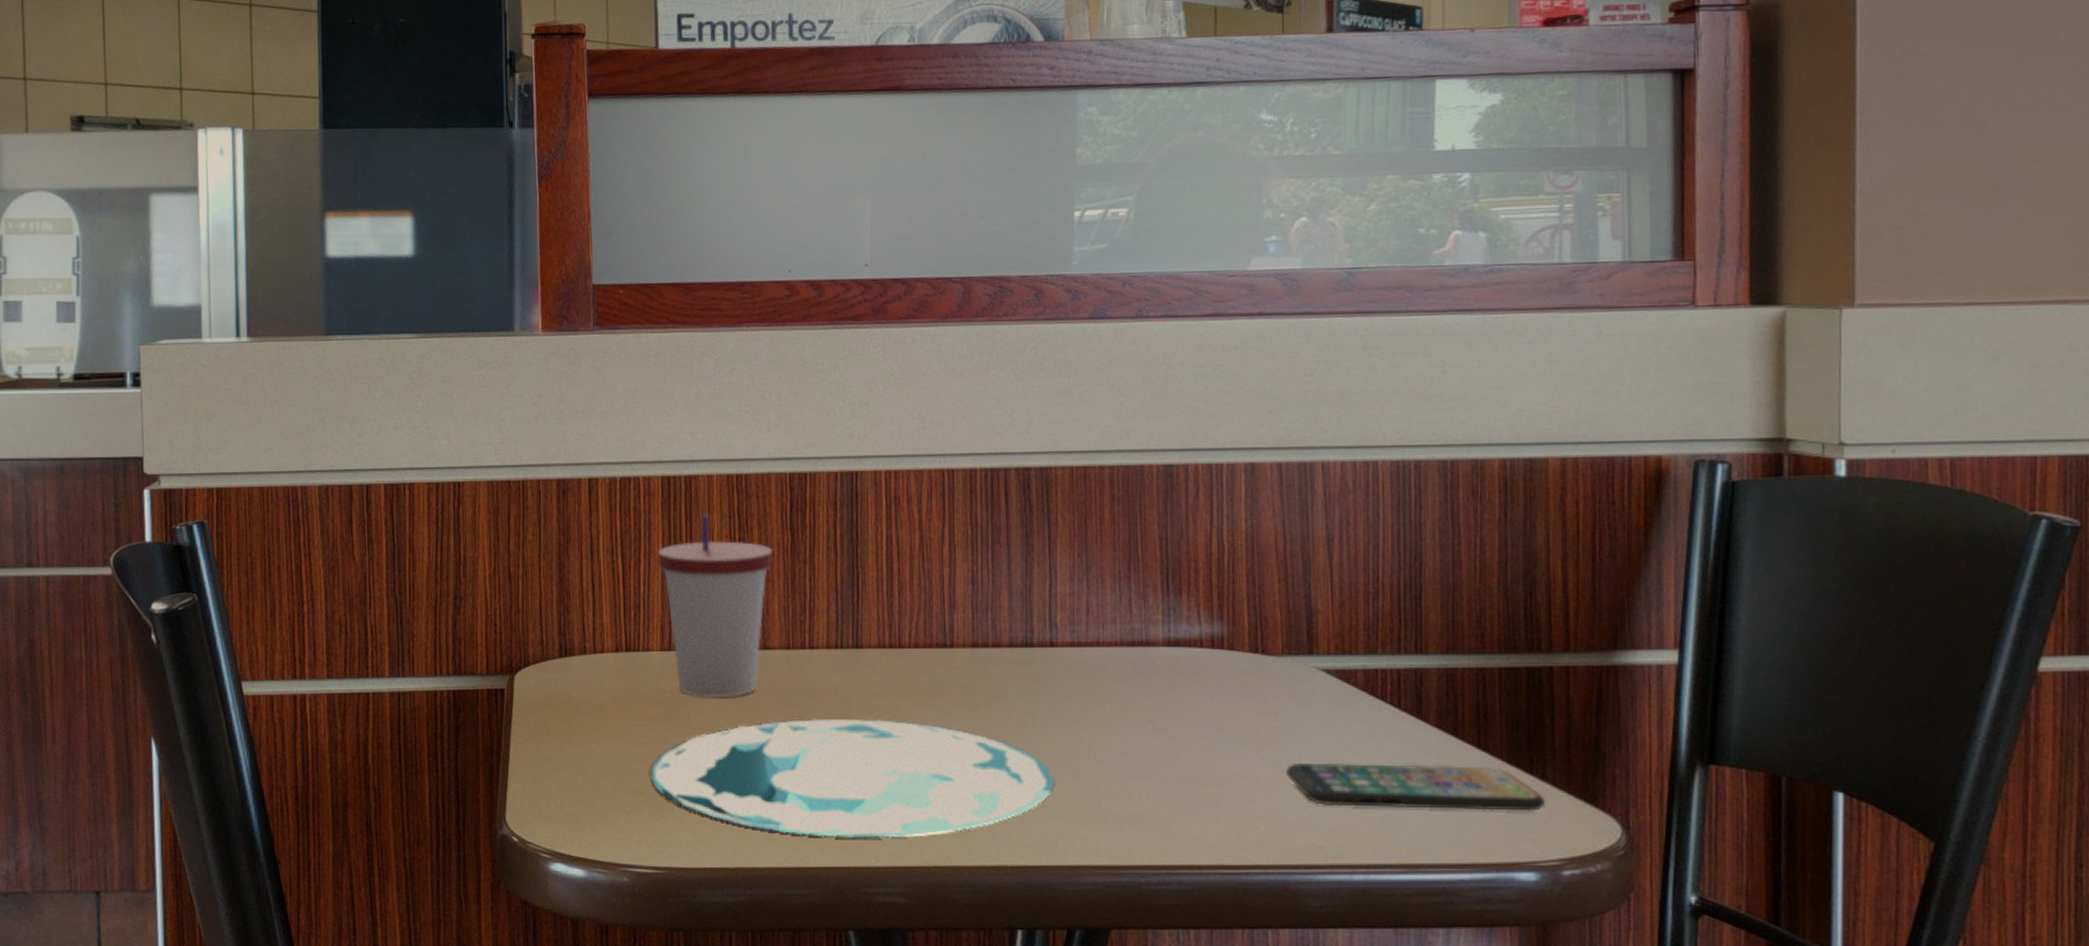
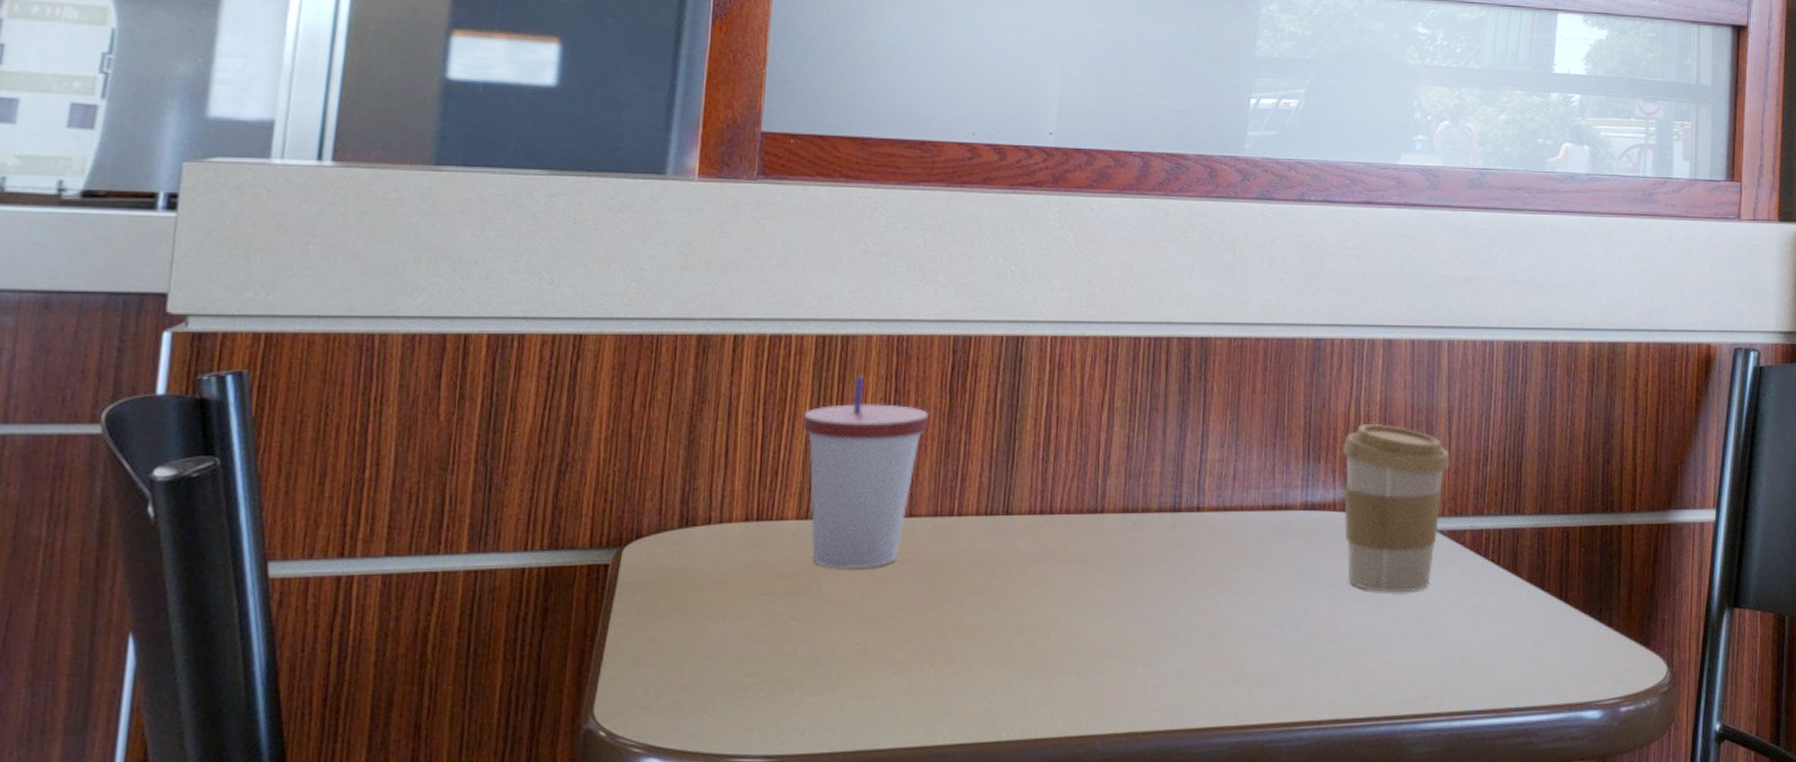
plate: present [650,718,1054,838] -> none [770,586,1191,713]
coffee cup: none [1205,554,1333,736] -> present [1342,423,1450,593]
smartphone: present [1286,762,1544,811] -> none [1400,616,1609,658]

